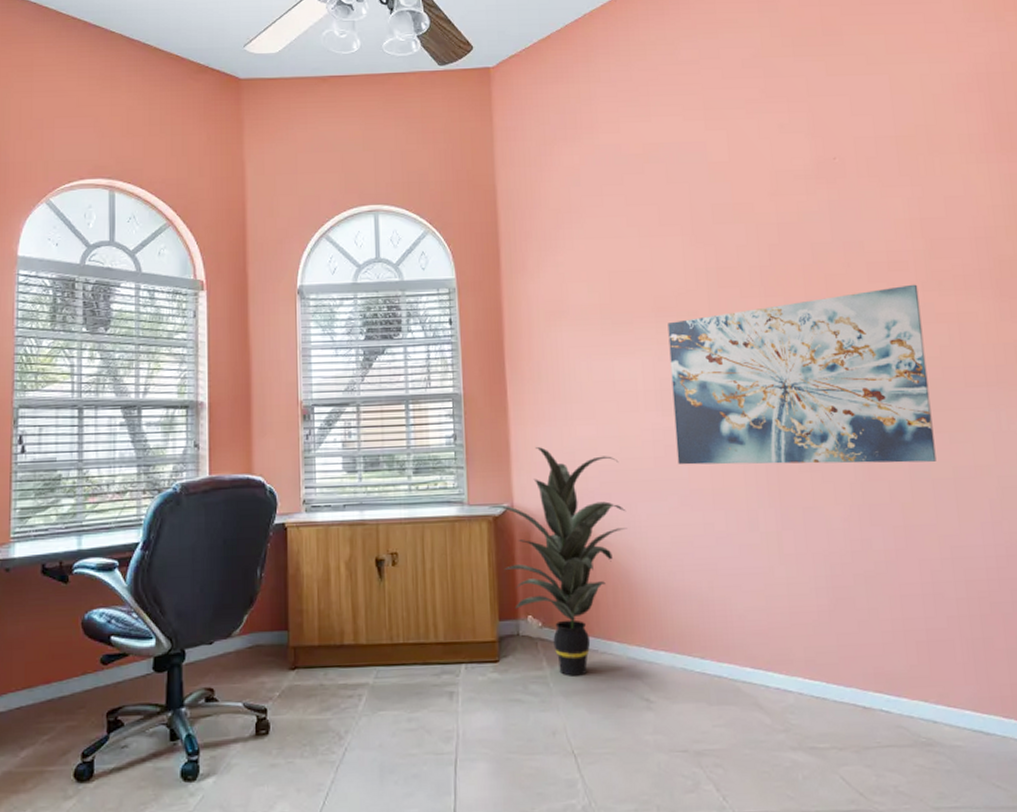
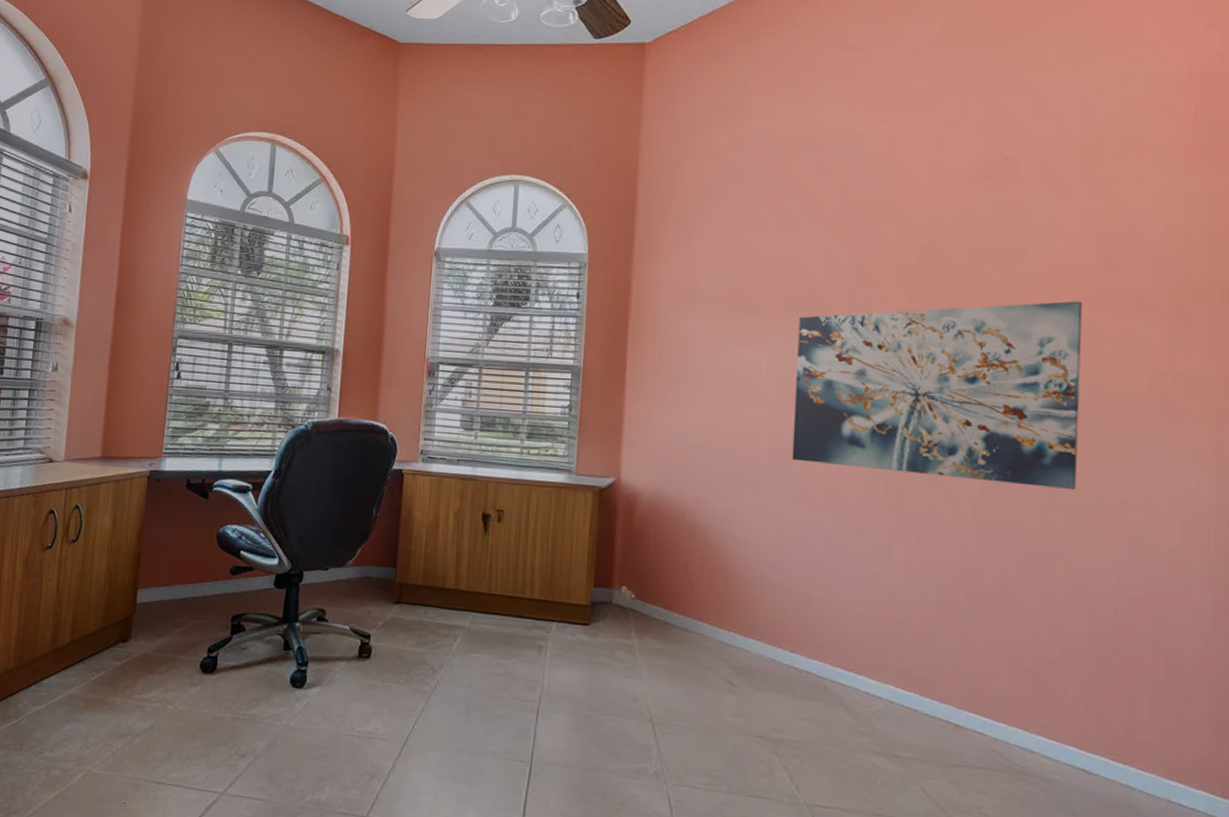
indoor plant: present [488,447,628,676] -> none [595,427,733,650]

